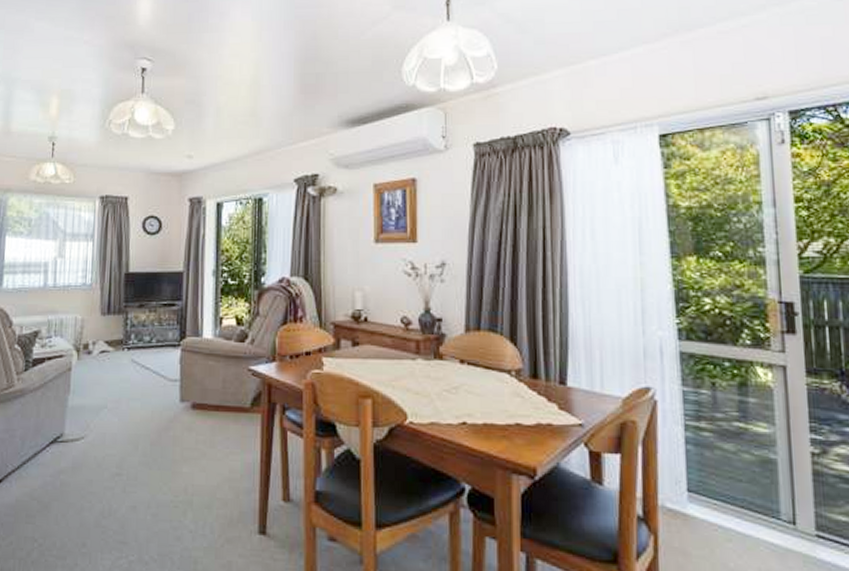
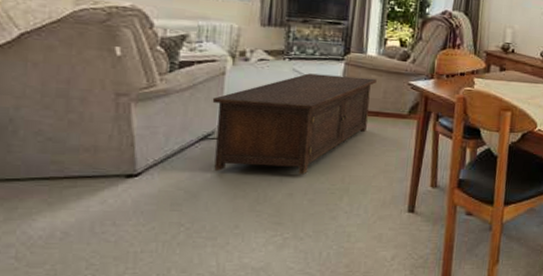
cabinet: none [60,363,214,484] -> present [212,73,377,175]

